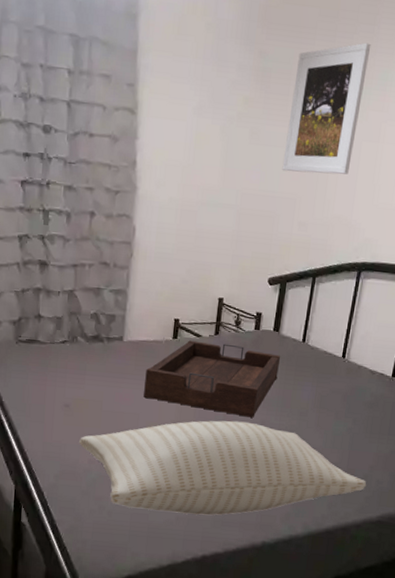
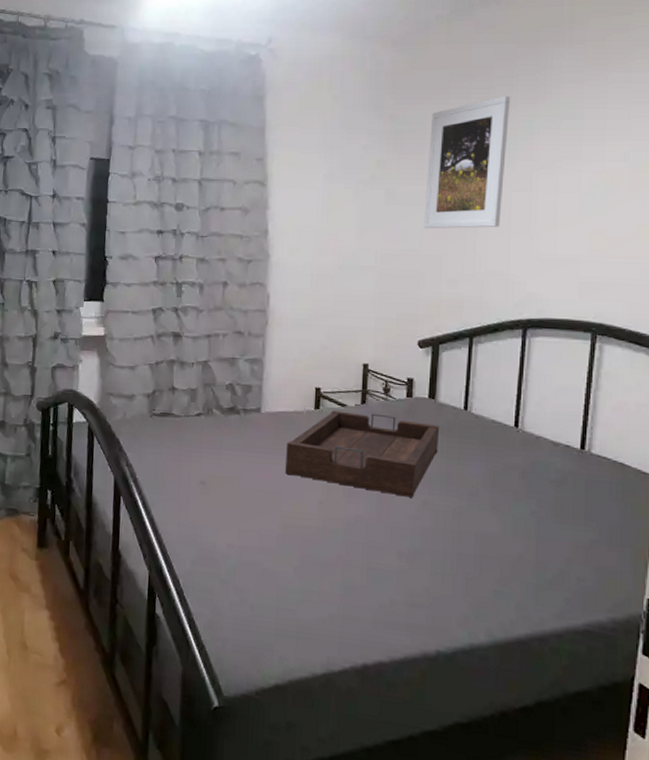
pillow: present [79,420,367,516] -> none [217,500,564,615]

